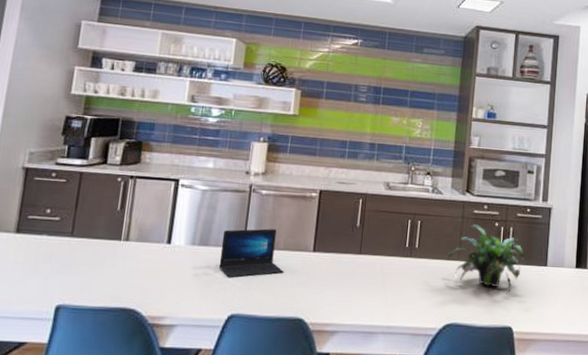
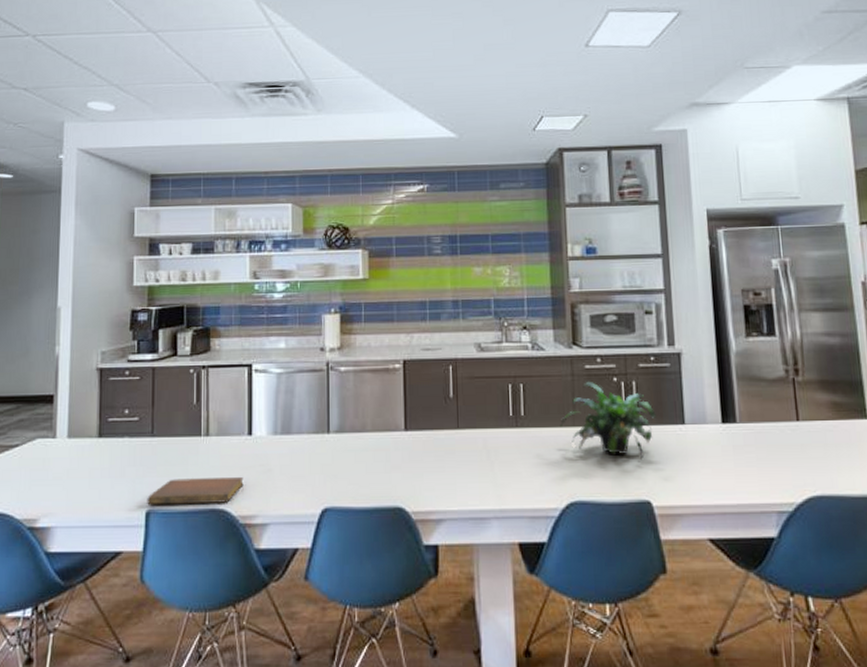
notebook: none [58,277,158,304] -> present [147,476,244,505]
laptop: present [218,228,284,278] -> none [304,409,376,468]

